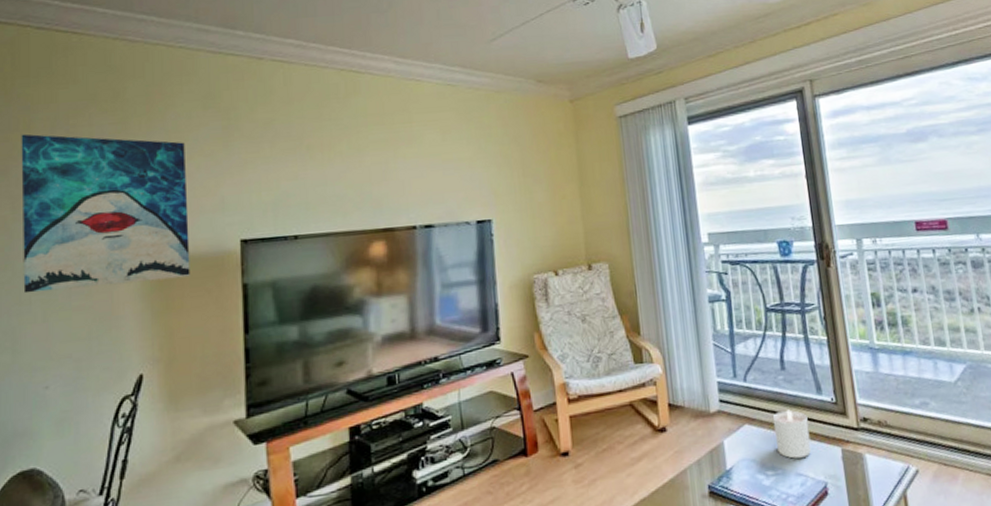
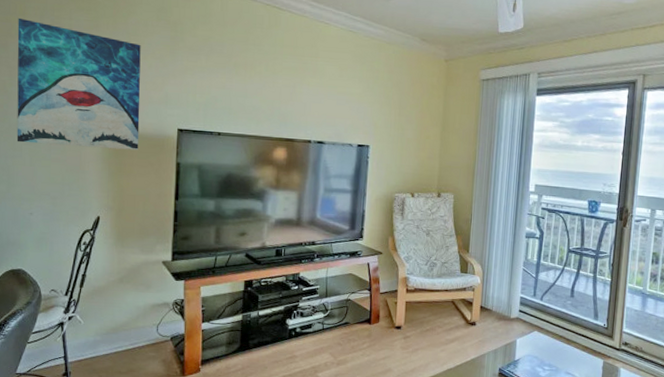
candle: present [772,409,812,459] -> none [555,326,583,362]

